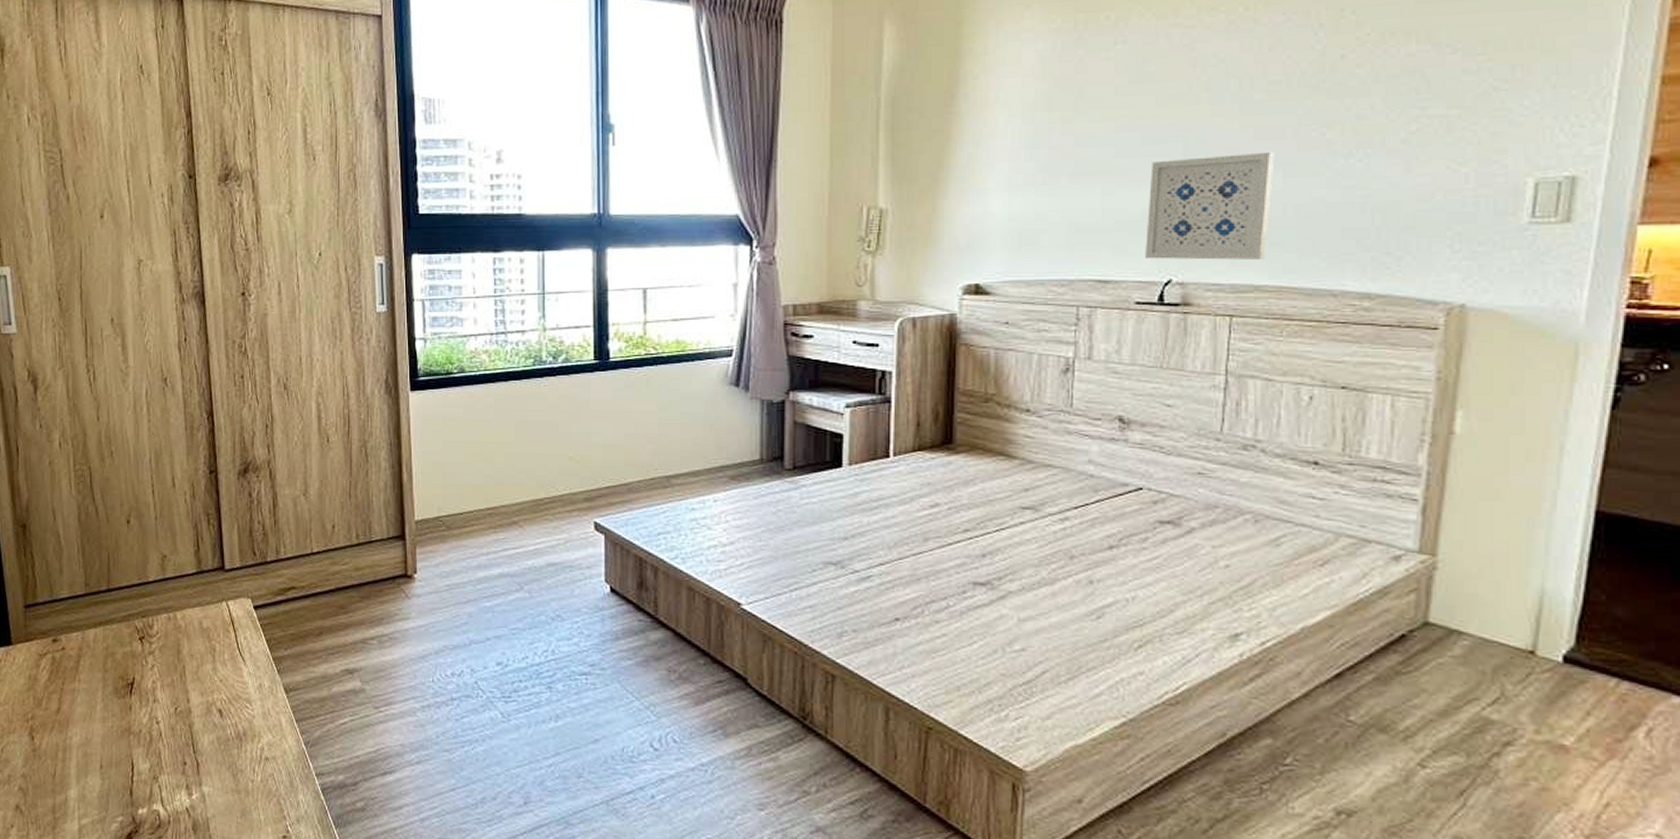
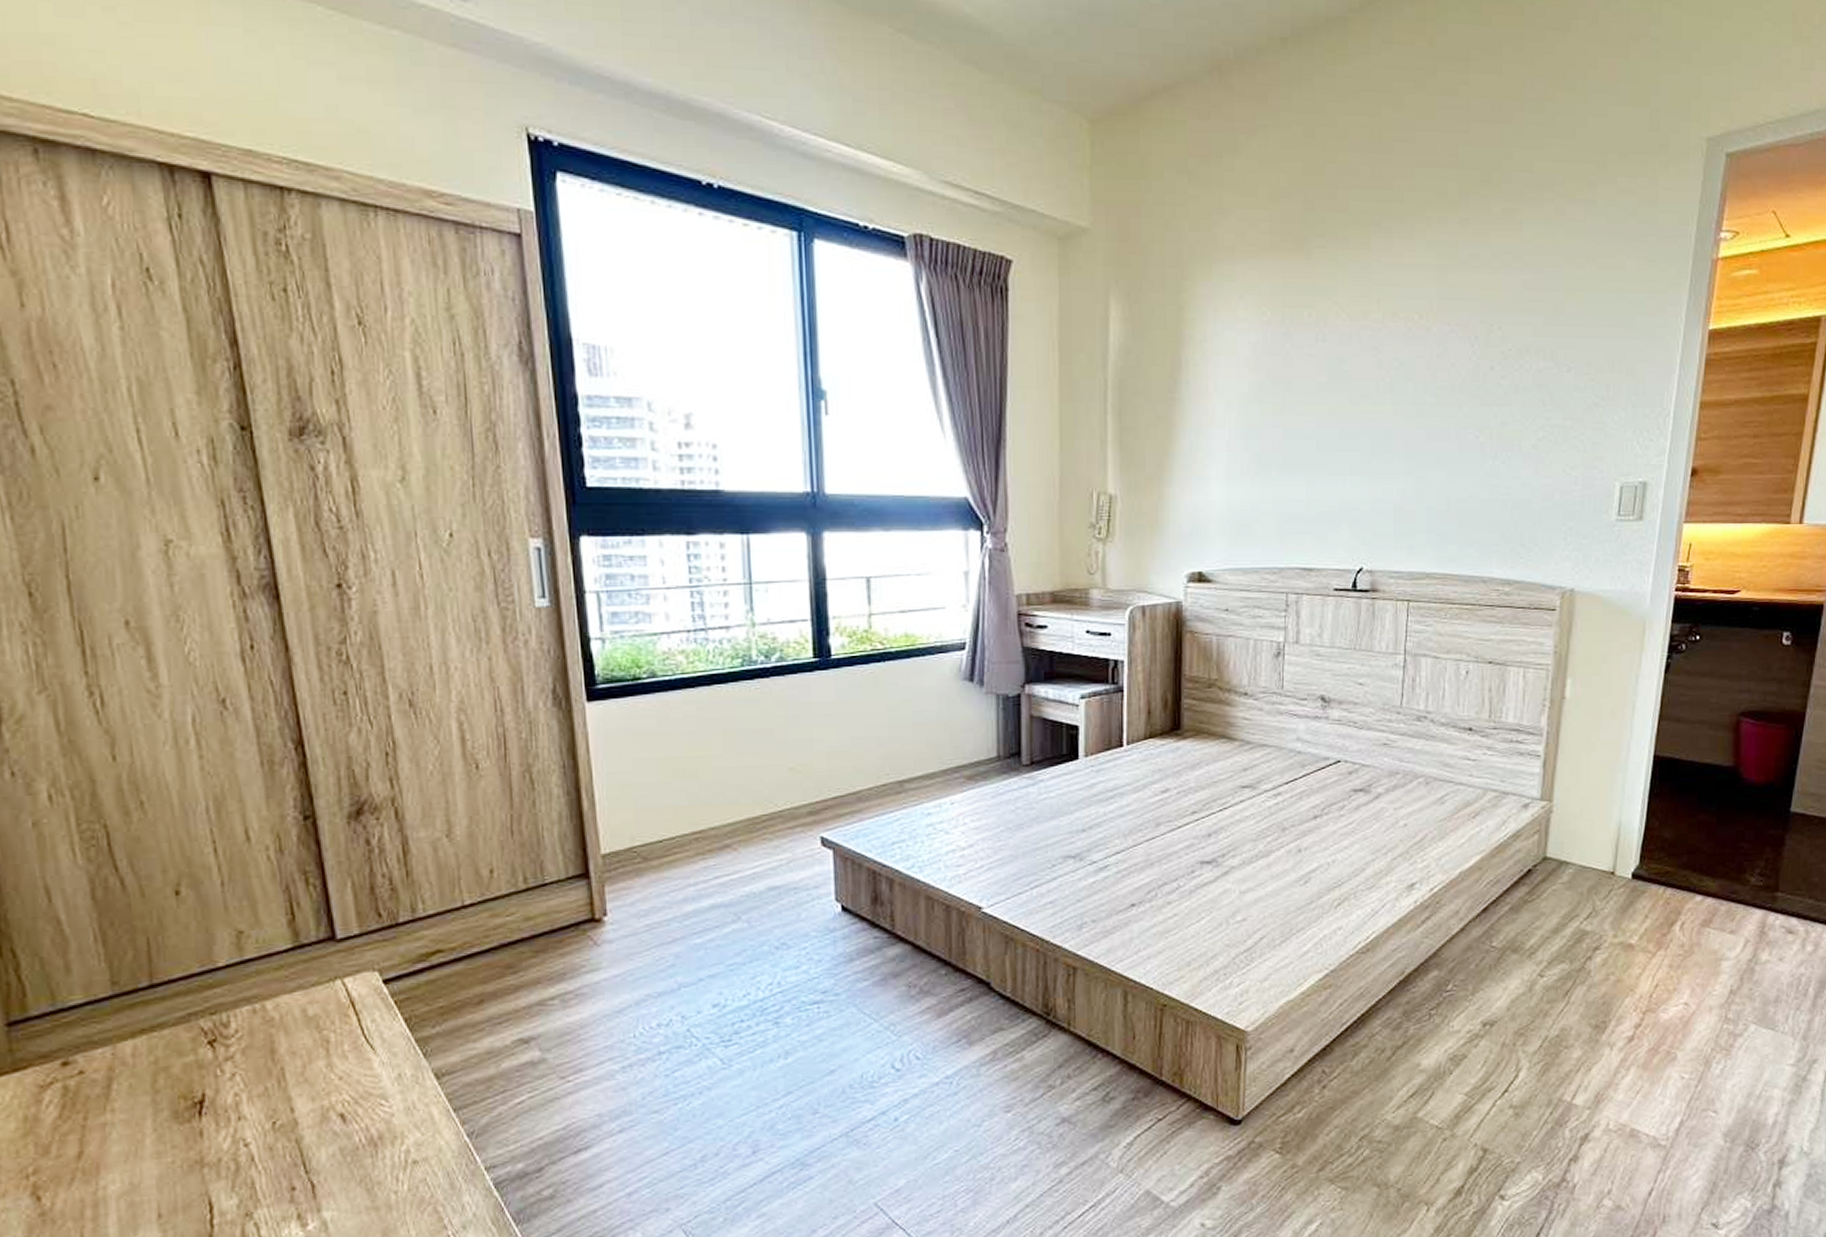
wall art: present [1145,151,1275,260] -> none [1342,451,1442,550]

